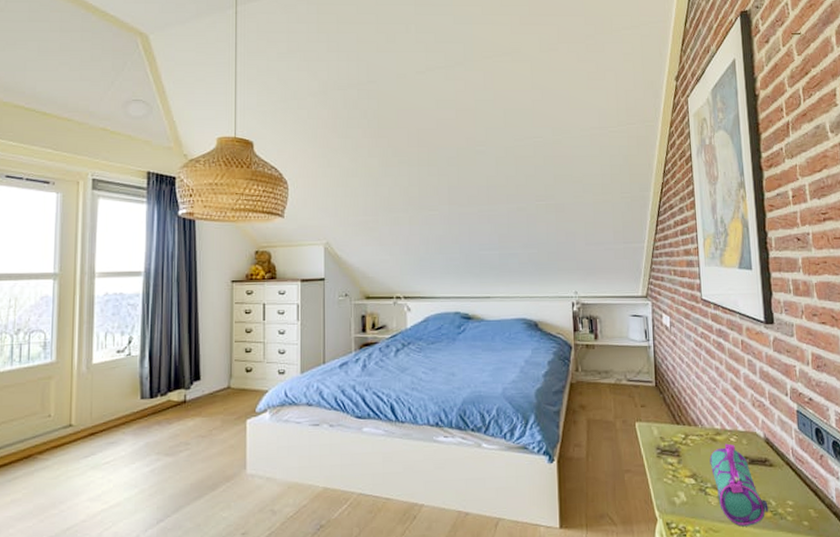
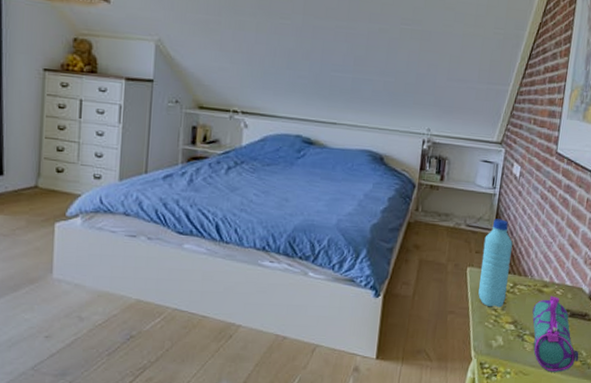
water bottle: none [647,370,680,462] -> present [478,218,513,308]

